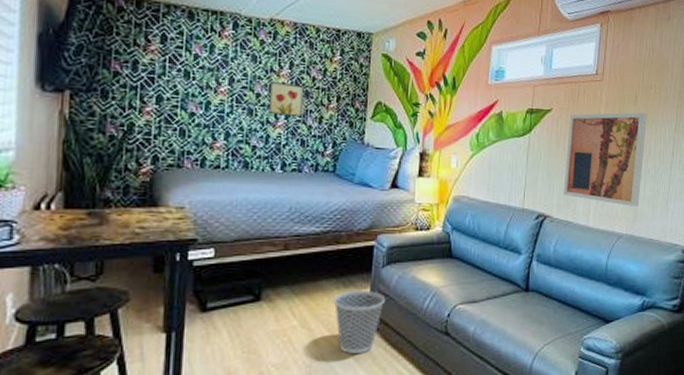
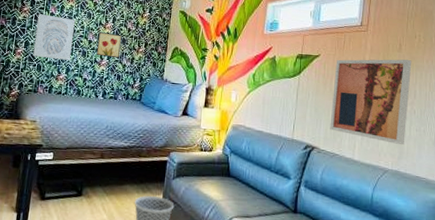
wall art: none [171,55,234,122] -> present [33,14,76,60]

